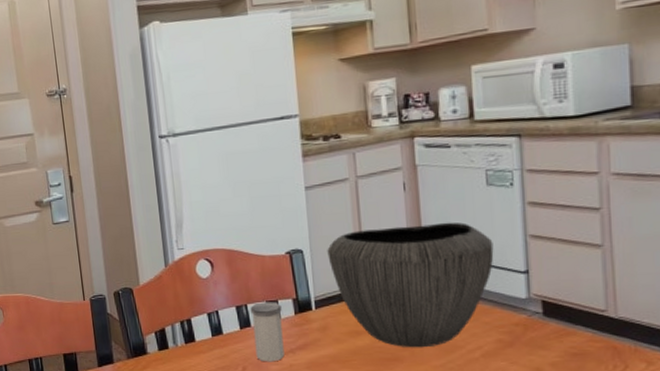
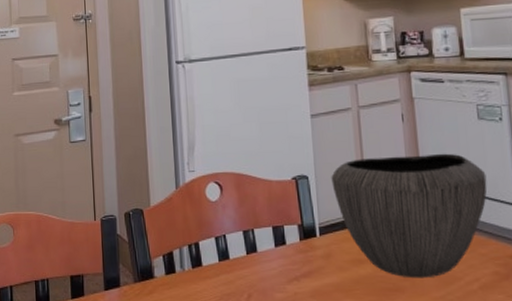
salt shaker: present [250,302,285,362] -> none [257,227,289,290]

